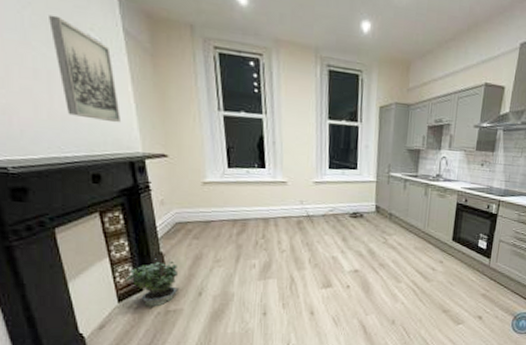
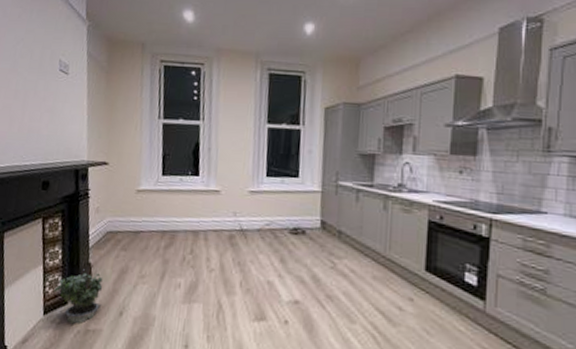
wall art: present [49,14,120,123] -> none [33,46,75,134]

